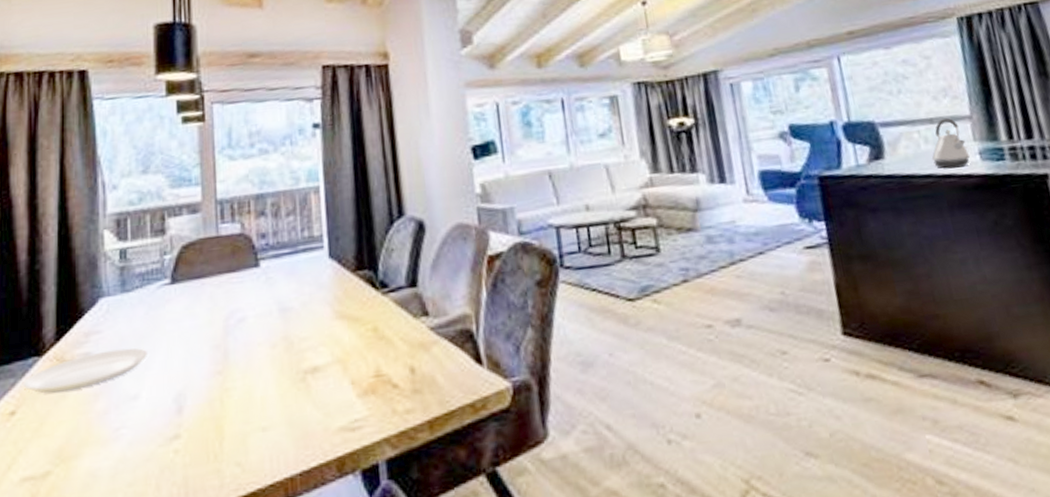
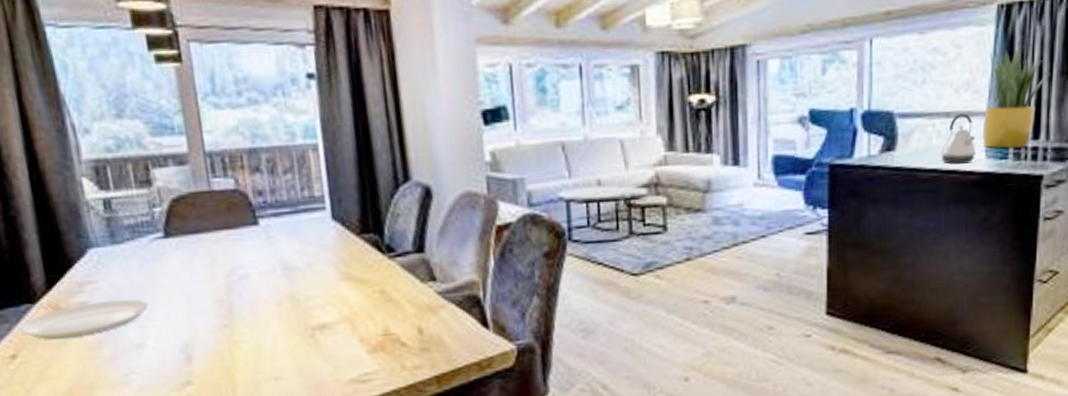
planter: none [960,52,1026,151] -> present [982,46,1049,149]

